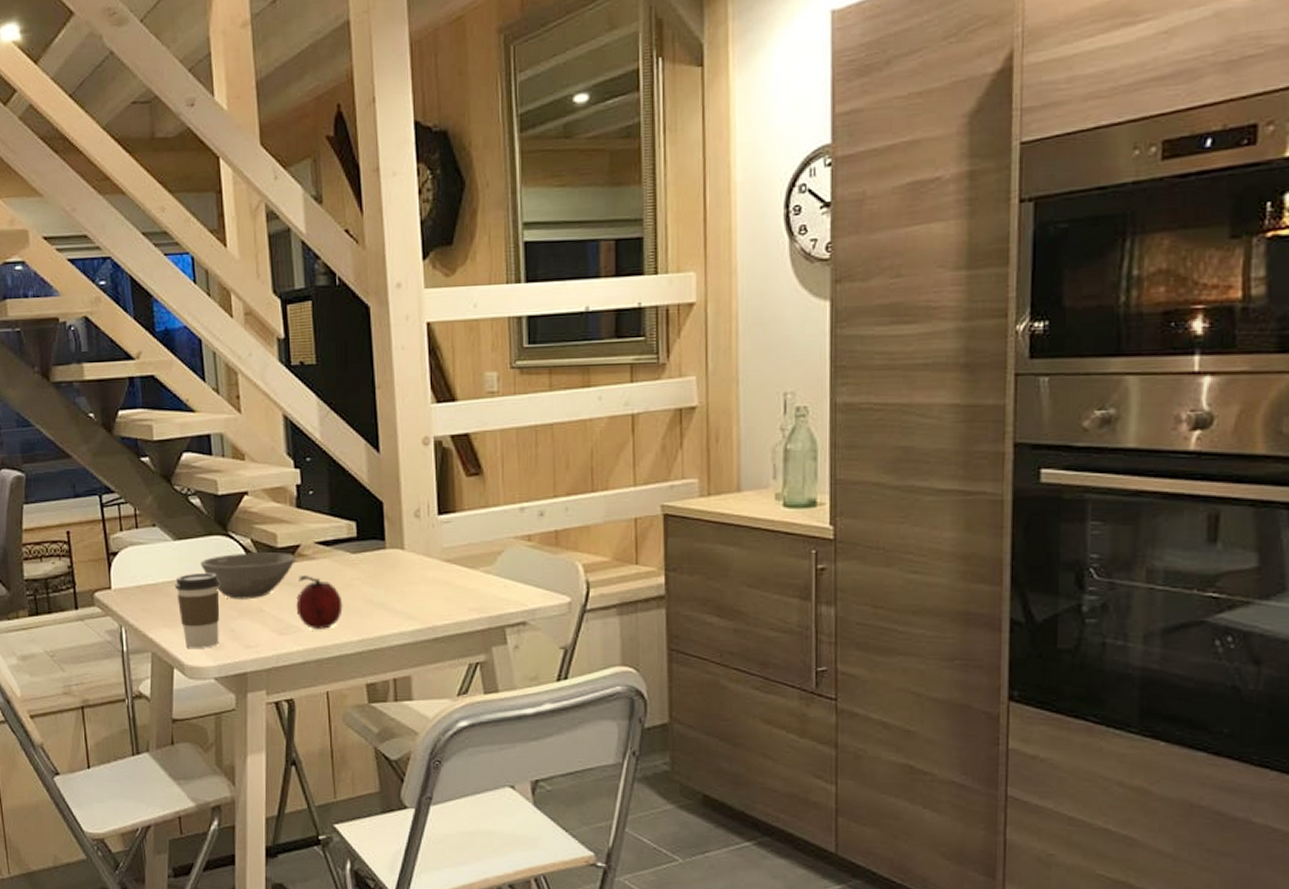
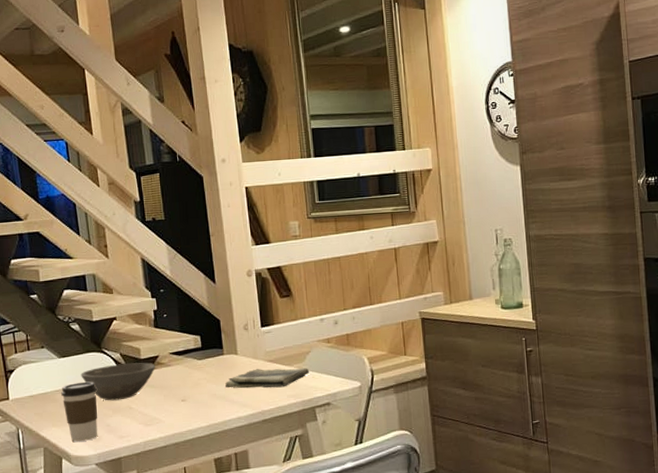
fruit: present [296,576,343,629] -> none [157,379,194,420]
dish towel: none [386,569,501,597] -> present [225,368,310,389]

